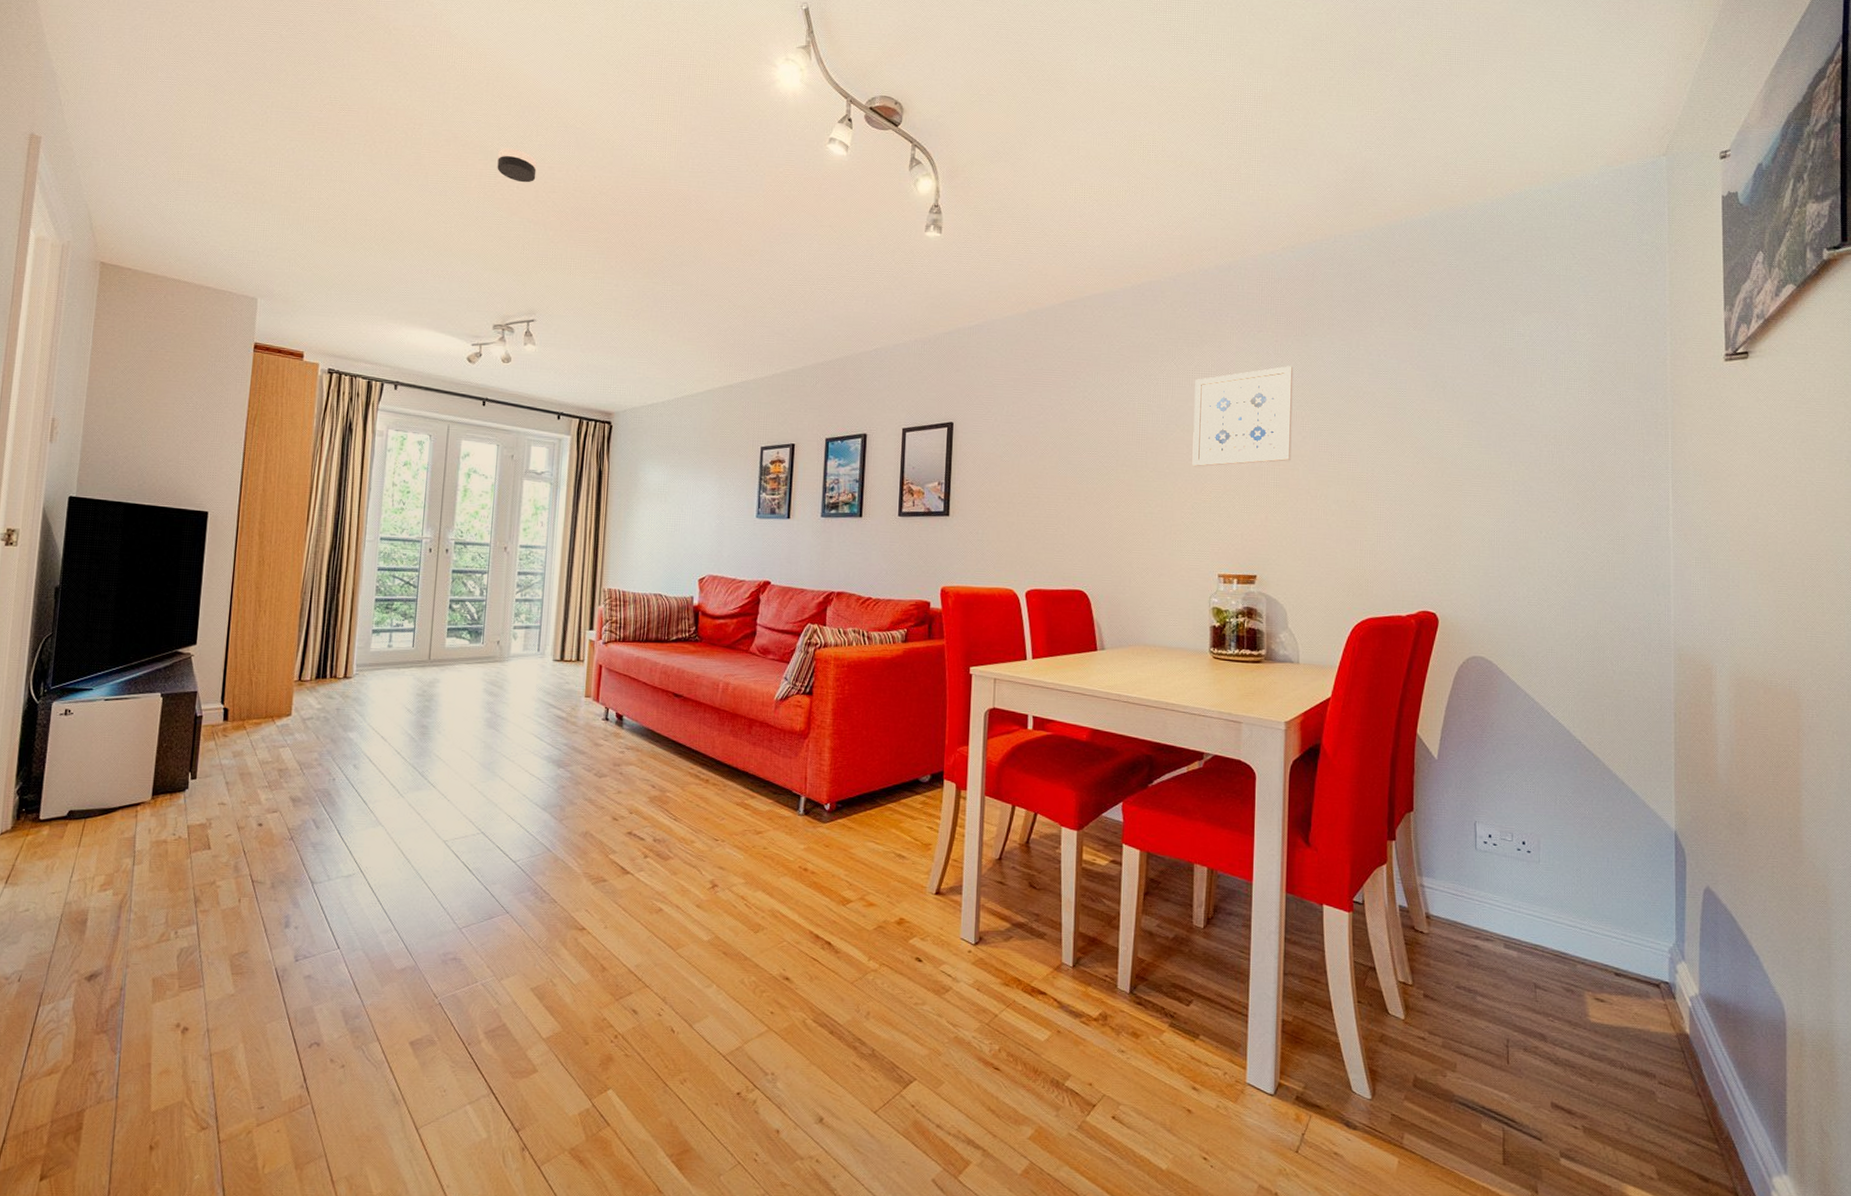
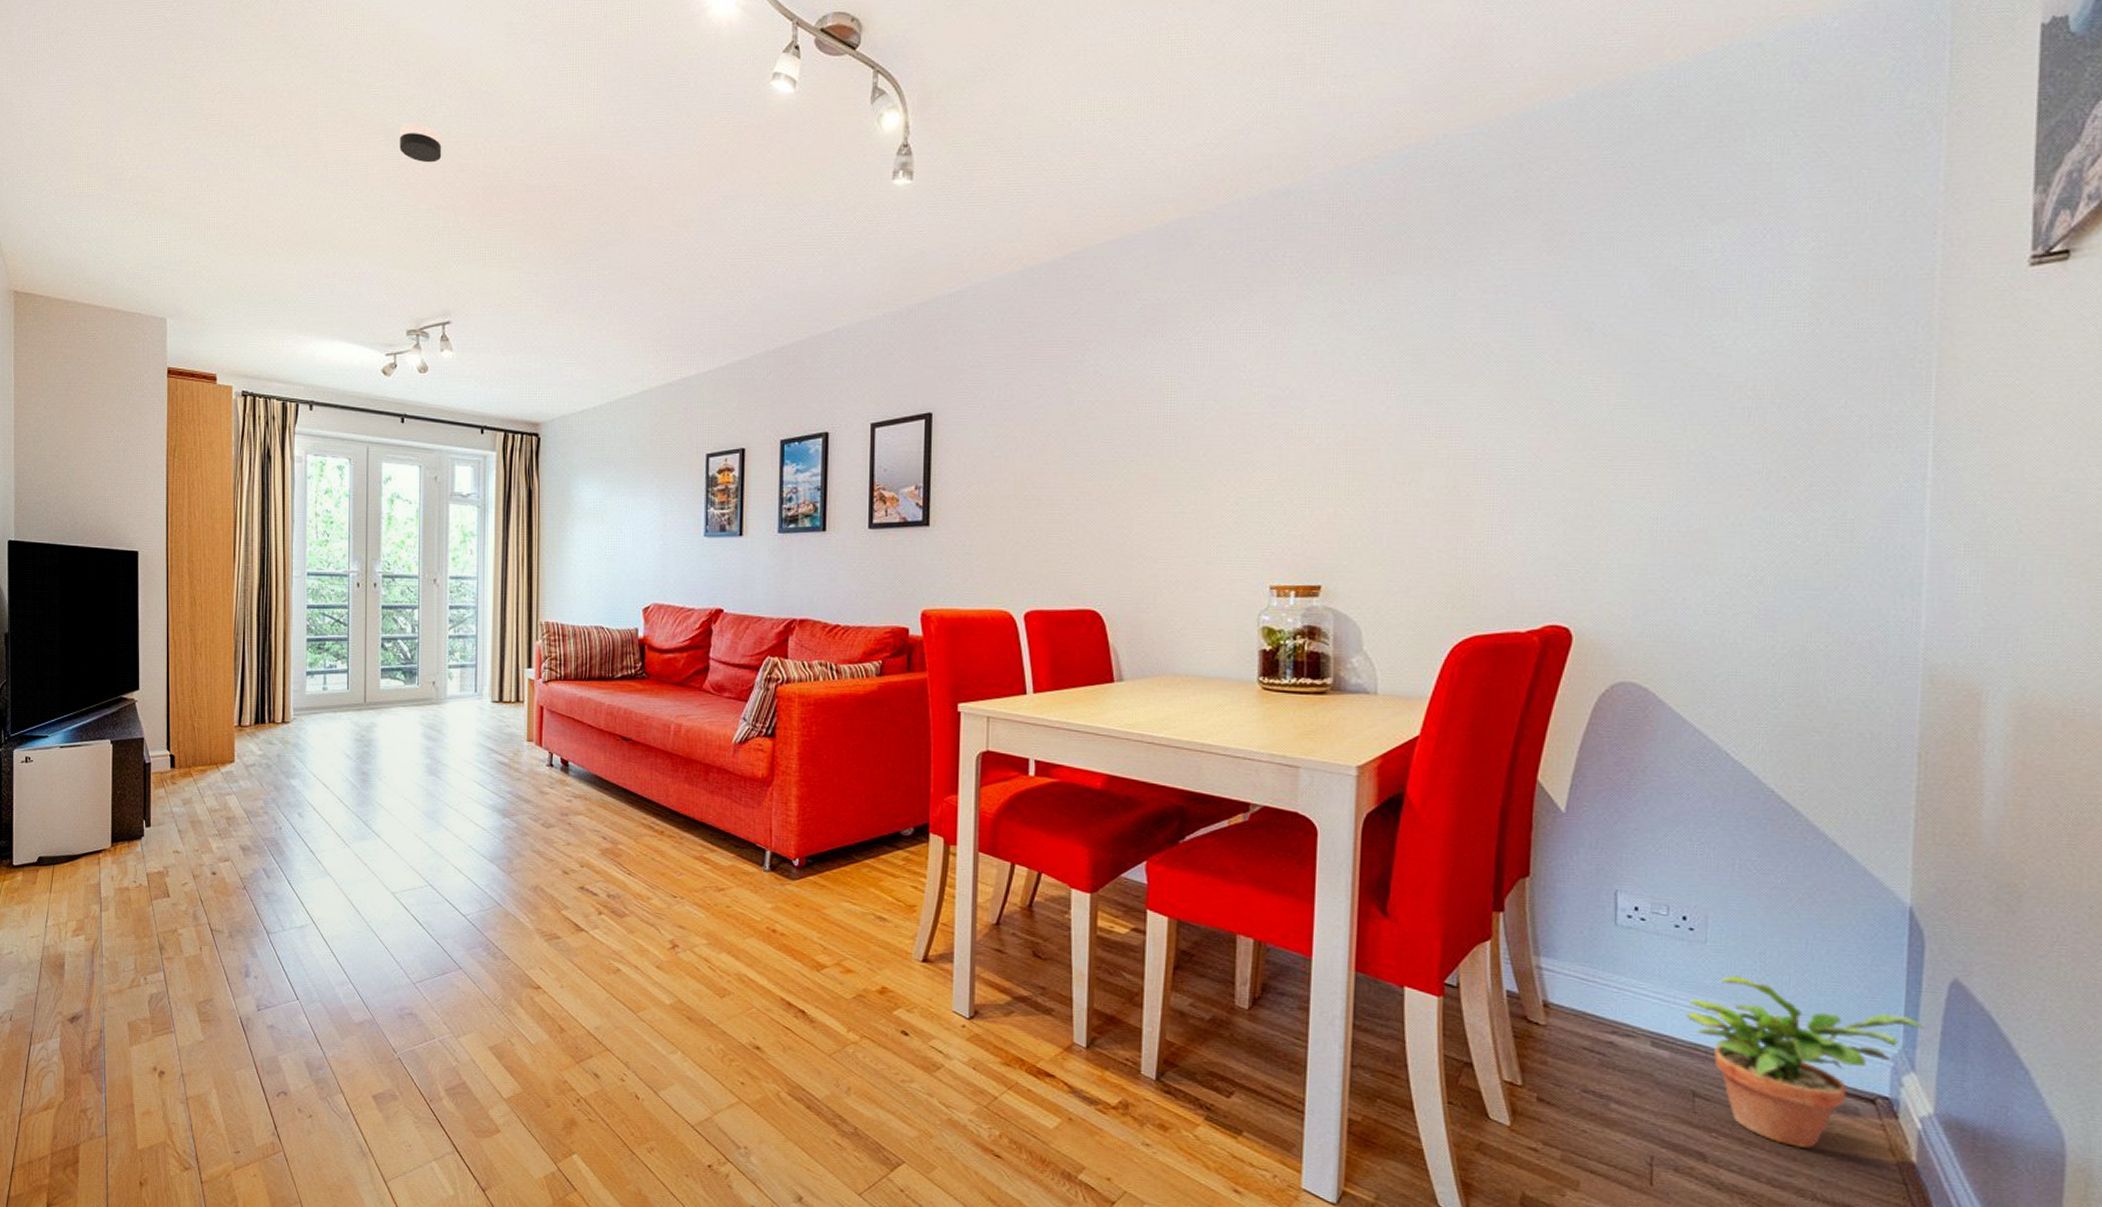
wall art: present [1192,366,1294,467] -> none [1236,315,1375,453]
potted plant: none [1528,888,1690,1026] -> present [1686,975,1926,1148]

